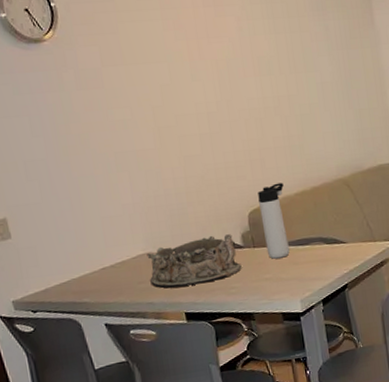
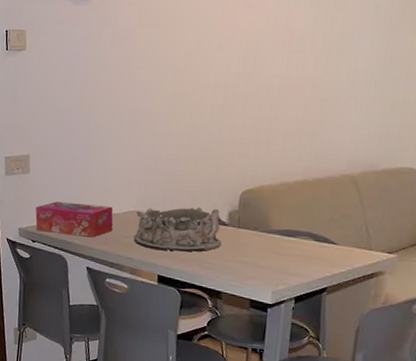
tissue box: none [27,254,125,299] -> present [35,201,114,238]
thermos bottle: present [258,182,290,259] -> none [250,167,285,245]

